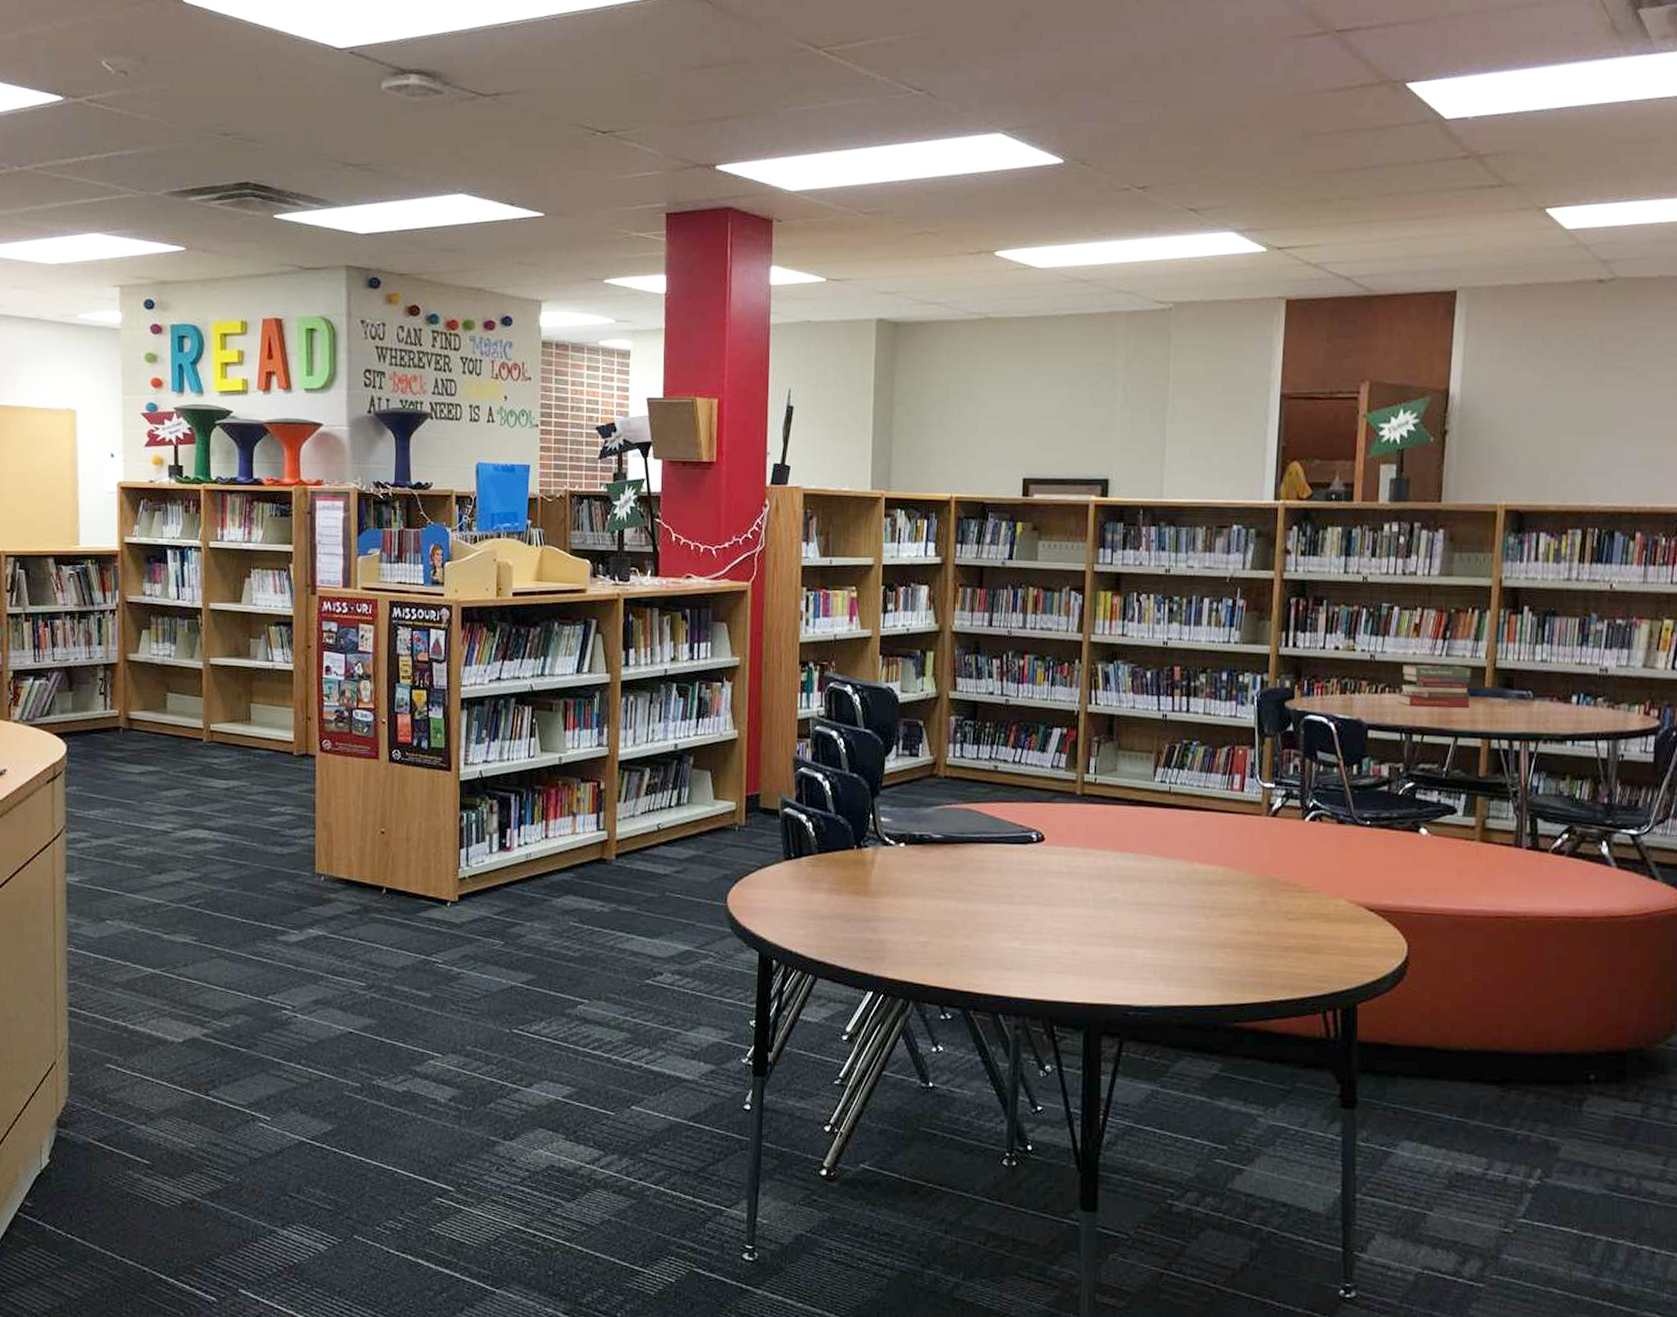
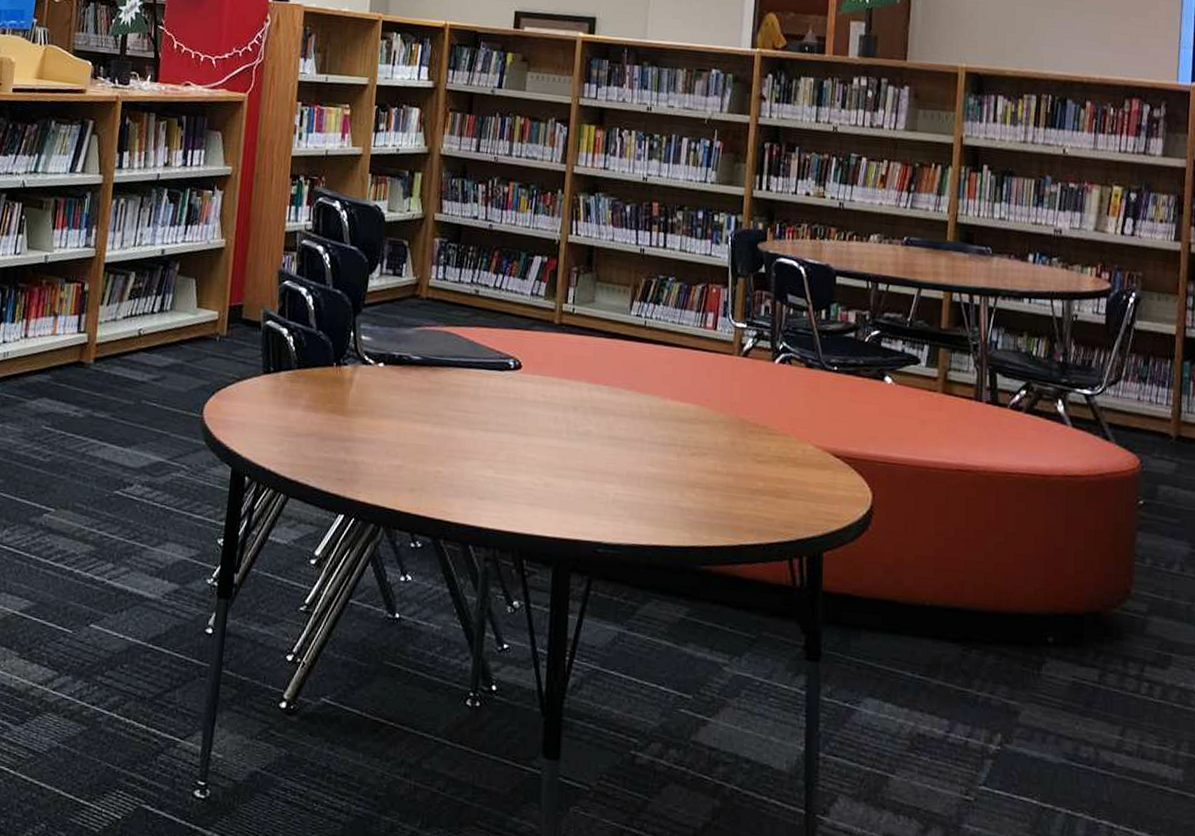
books: present [1398,664,1472,708] -> none [865,214,935,260]

